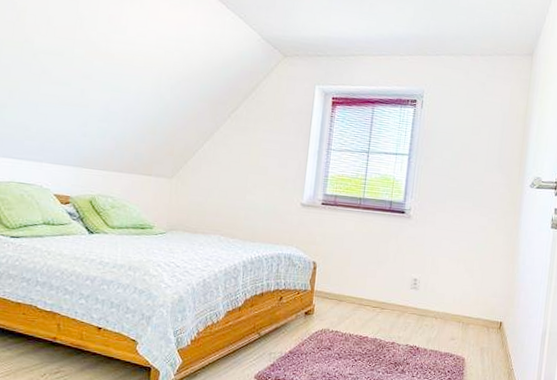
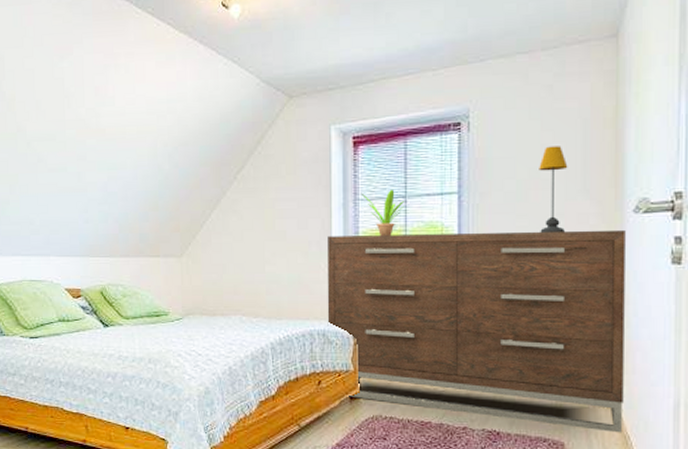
dresser: none [293,176,523,353] -> present [327,229,625,433]
potted plant: none [333,144,368,183] -> present [361,189,405,237]
table lamp: none [465,129,490,196] -> present [539,146,568,234]

